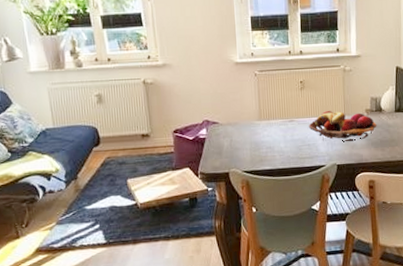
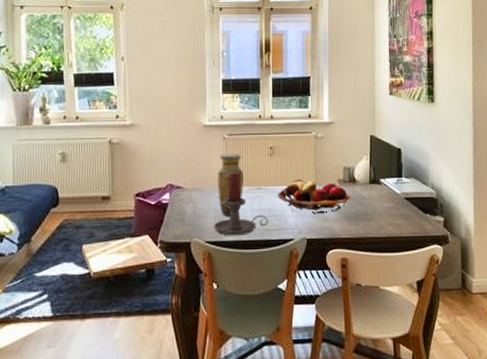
candle holder: none [250,106,302,165] -> present [214,172,269,236]
vase: none [251,89,277,148] -> present [218,153,244,217]

